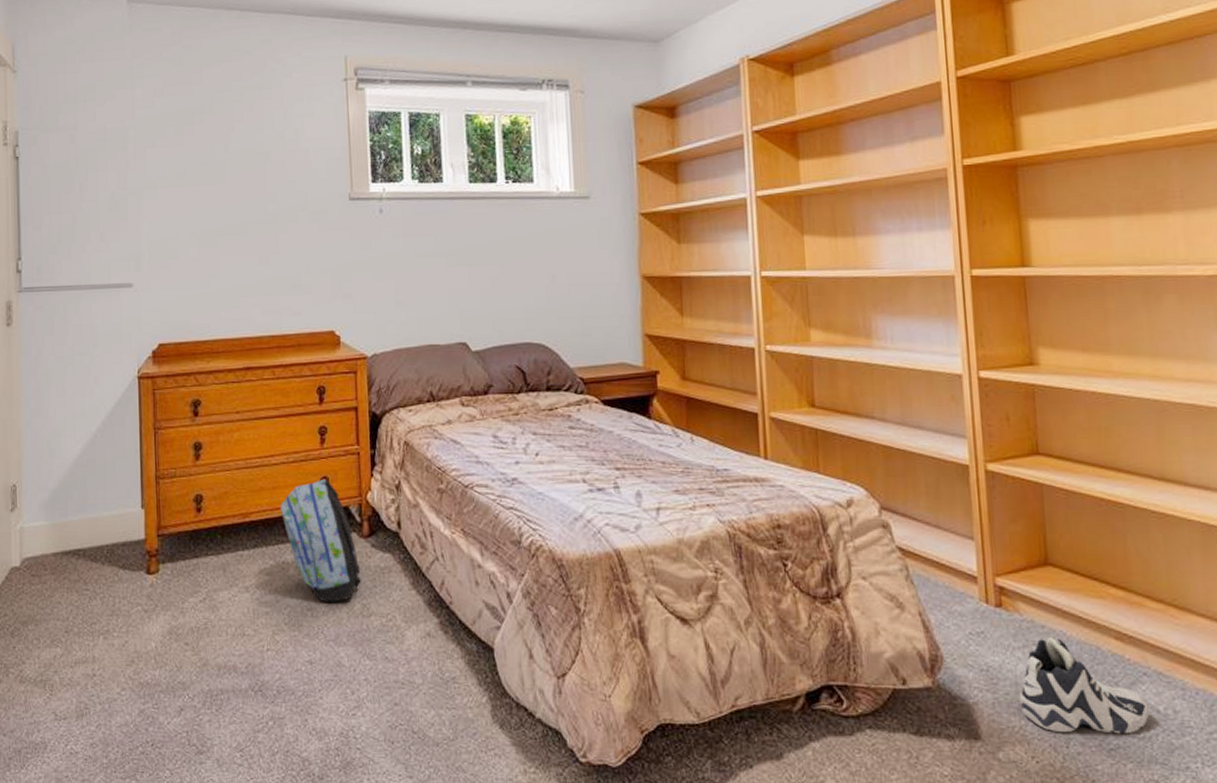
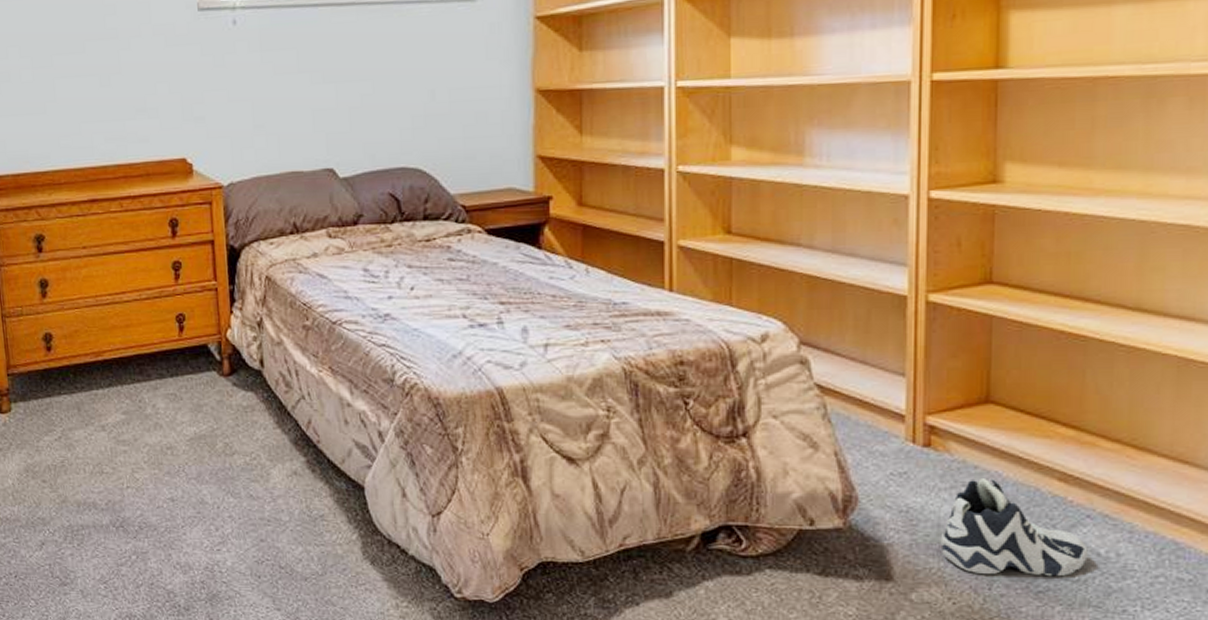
backpack: present [281,479,361,602] -> none [135,316,223,441]

